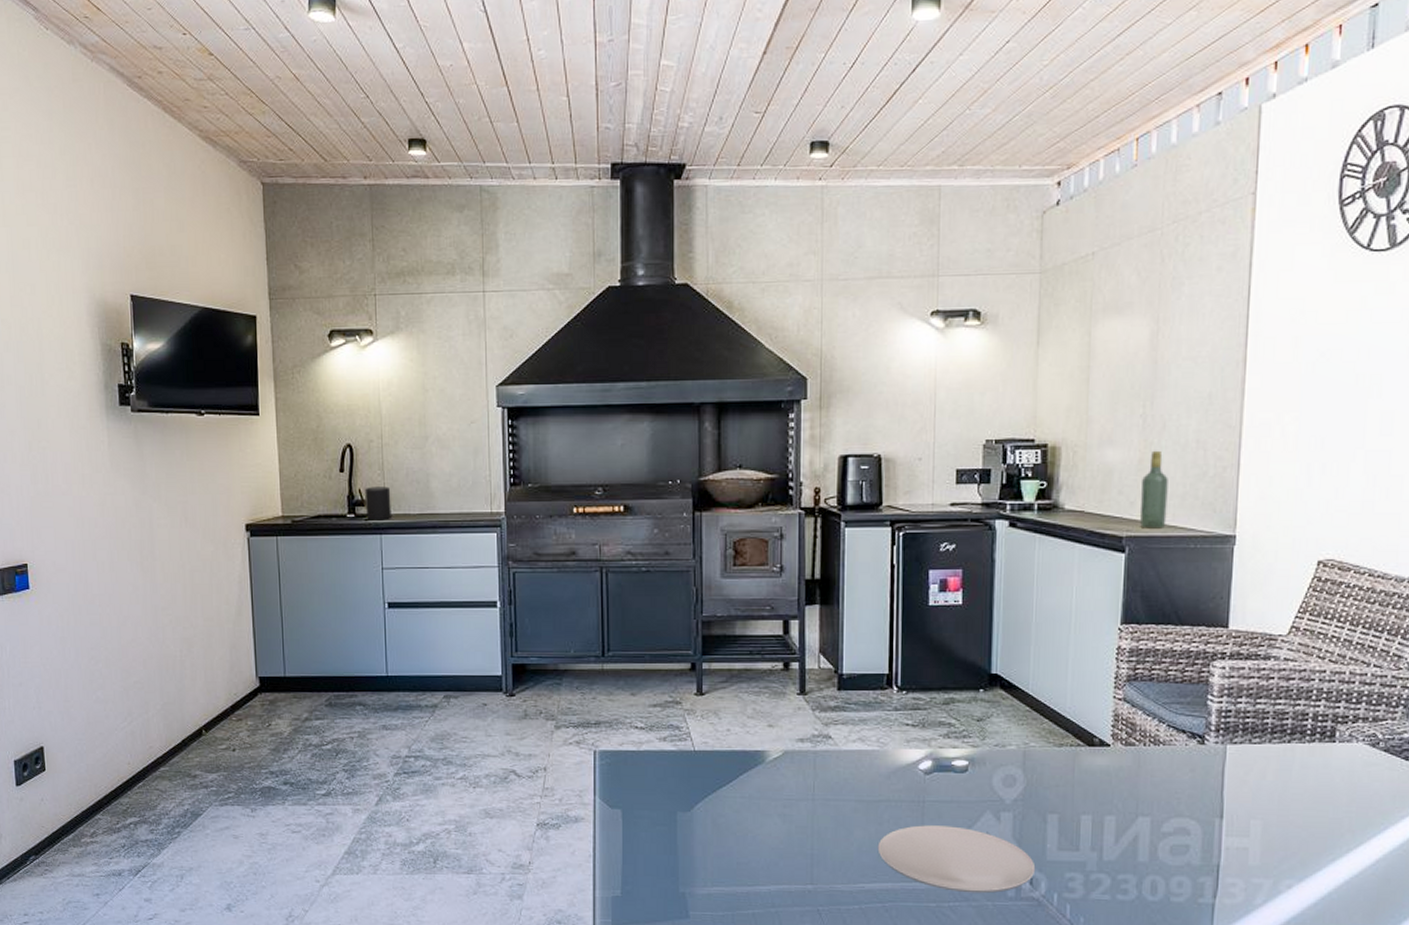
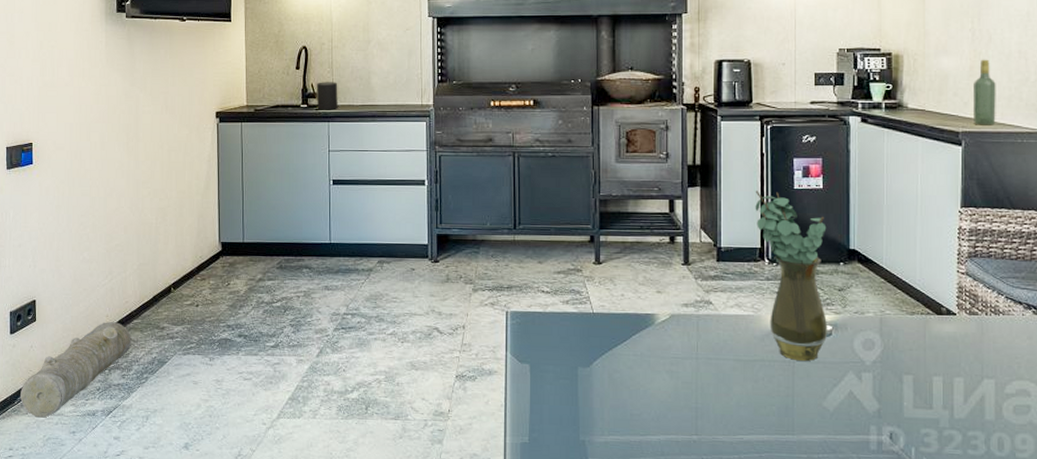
decorative log: none [33,770,159,879] -> present [20,322,132,418]
plate: present [877,825,1036,894] -> none [754,383,895,447]
vase: none [883,608,965,800] -> present [755,190,828,361]

